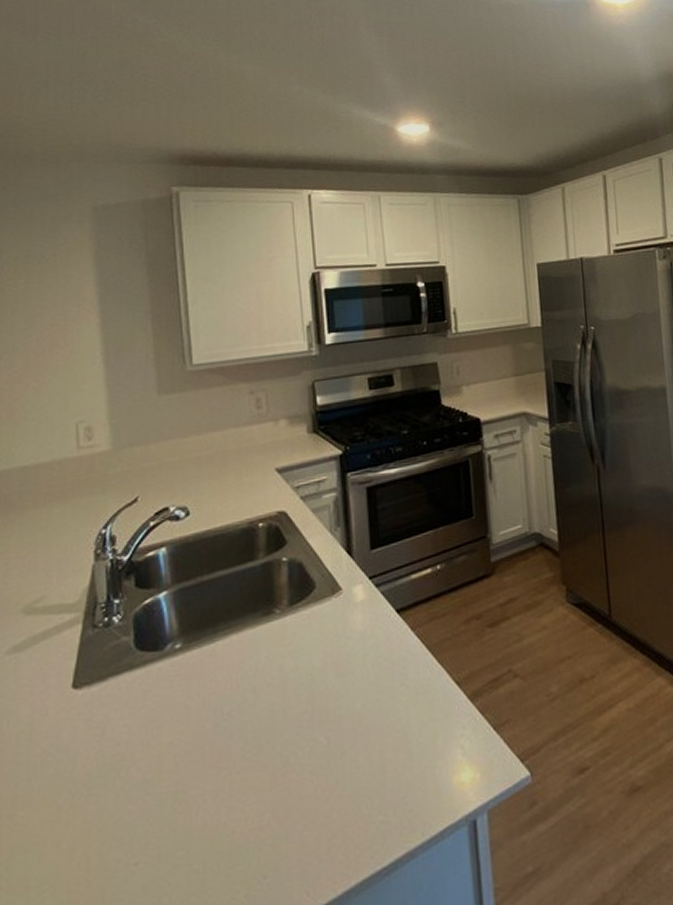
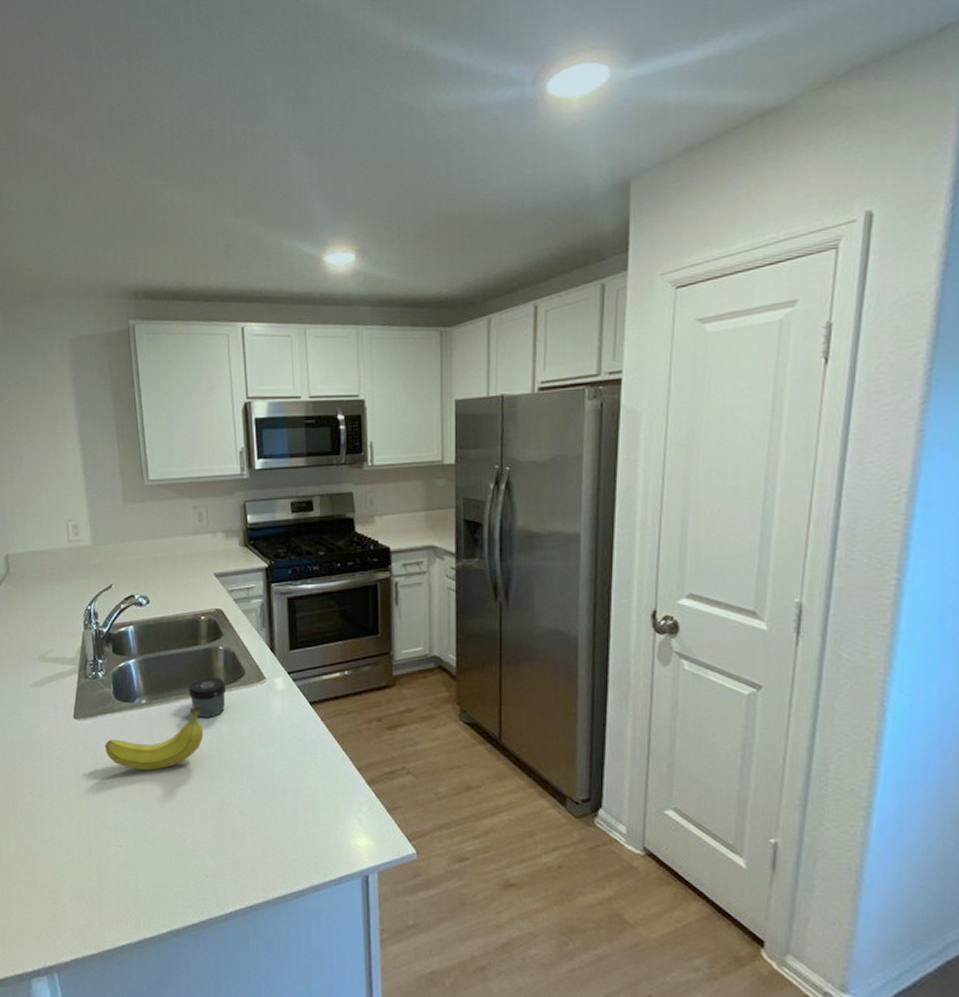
fruit: none [119,636,262,745] -> present [105,704,204,771]
jar: none [241,597,292,654] -> present [189,677,227,718]

